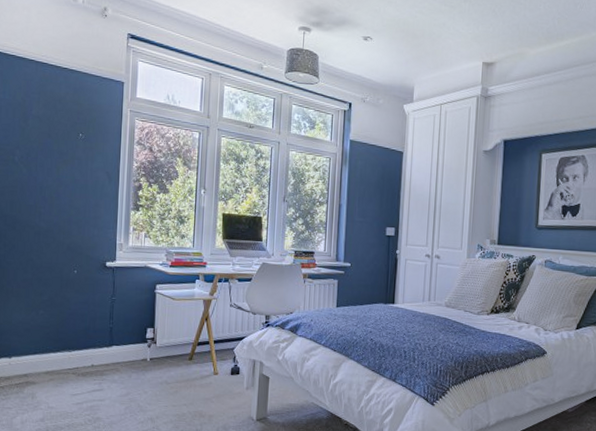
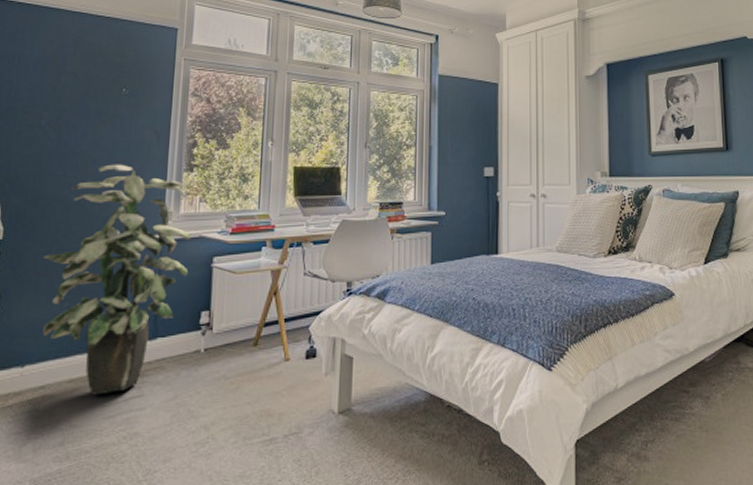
indoor plant: none [21,199,139,386] -> present [42,164,192,395]

